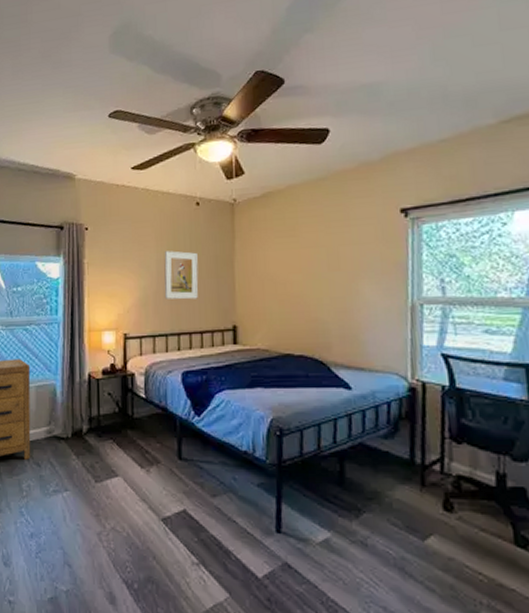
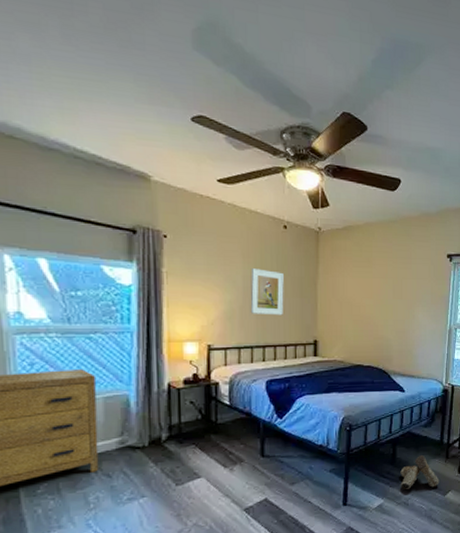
boots: none [352,478,414,526] -> present [400,455,439,489]

